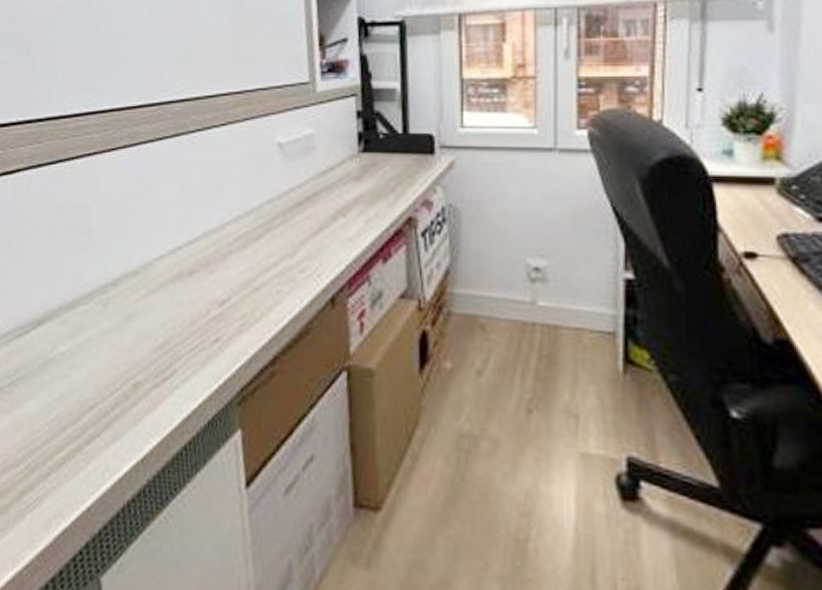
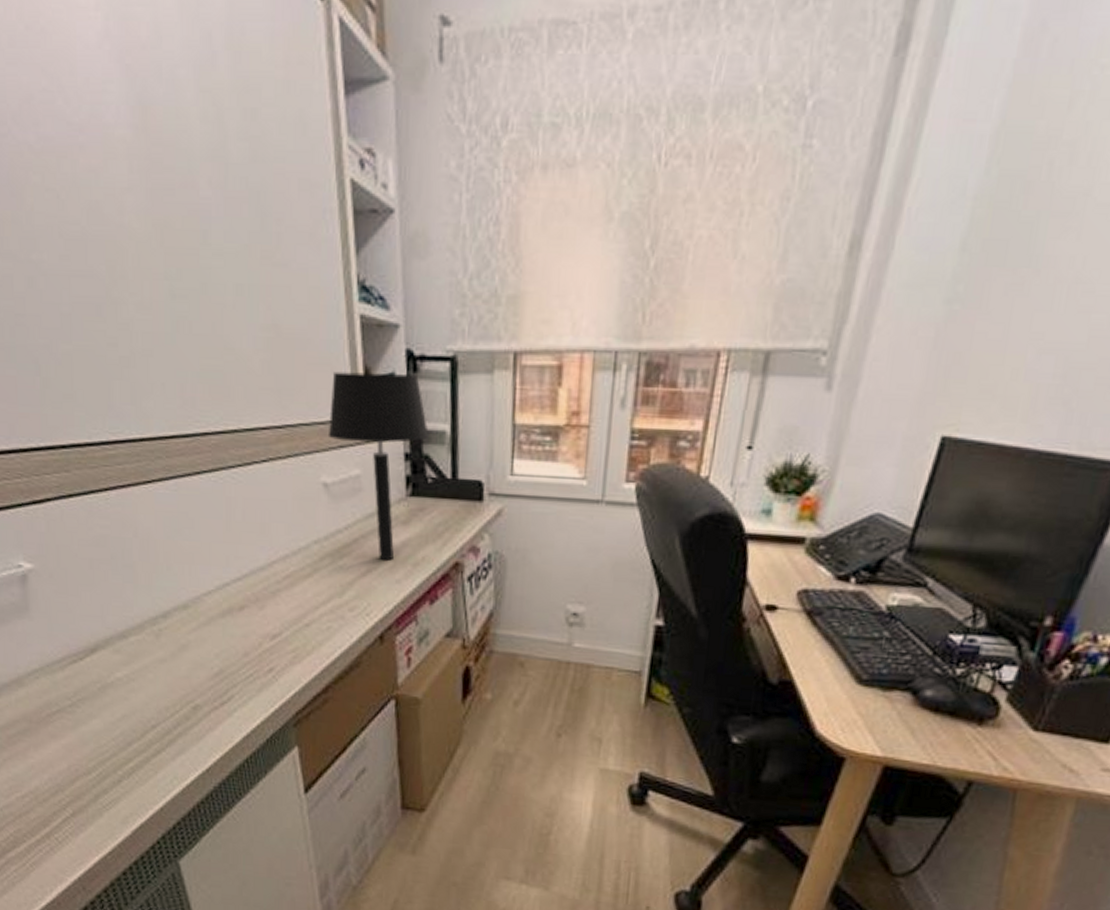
table lamp: none [283,39,381,218] -> present [327,371,430,560]

